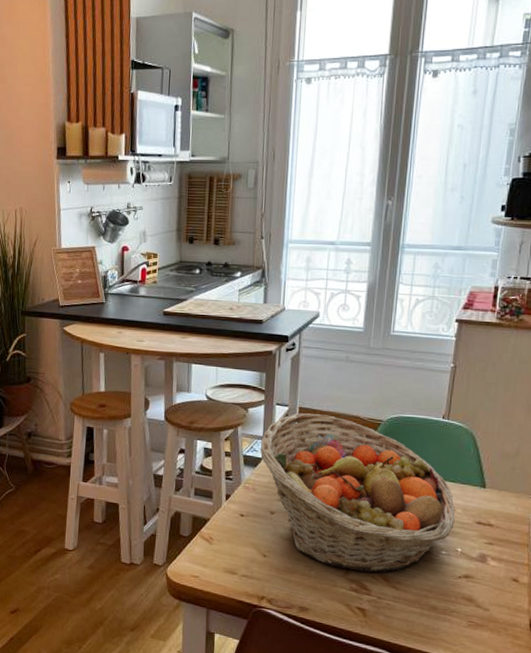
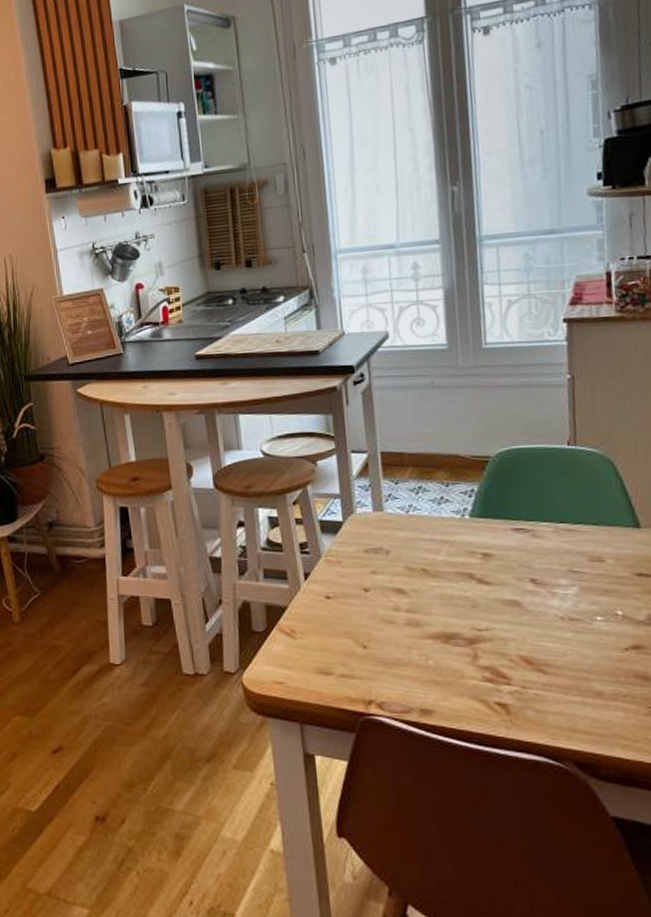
fruit basket: present [260,413,455,573] -> none [338,457,607,654]

